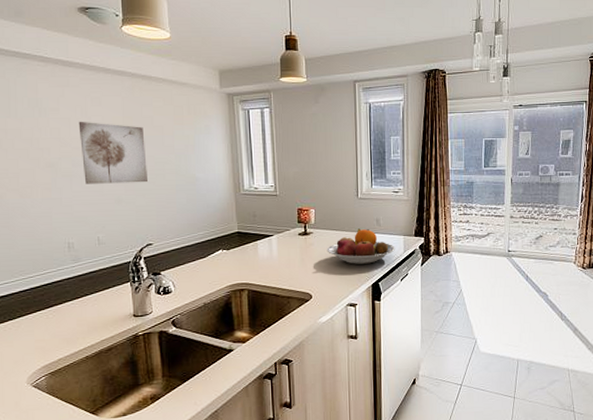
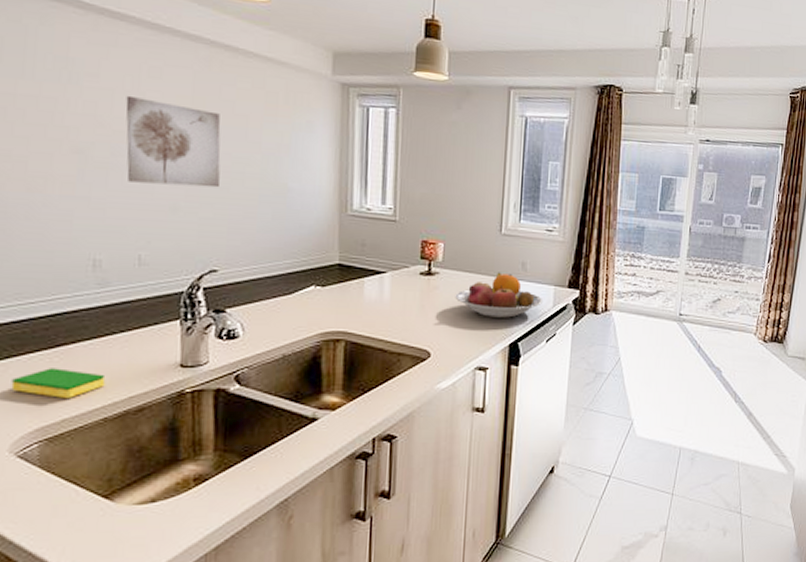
dish sponge: none [24,322,85,344] -> present [11,368,106,398]

